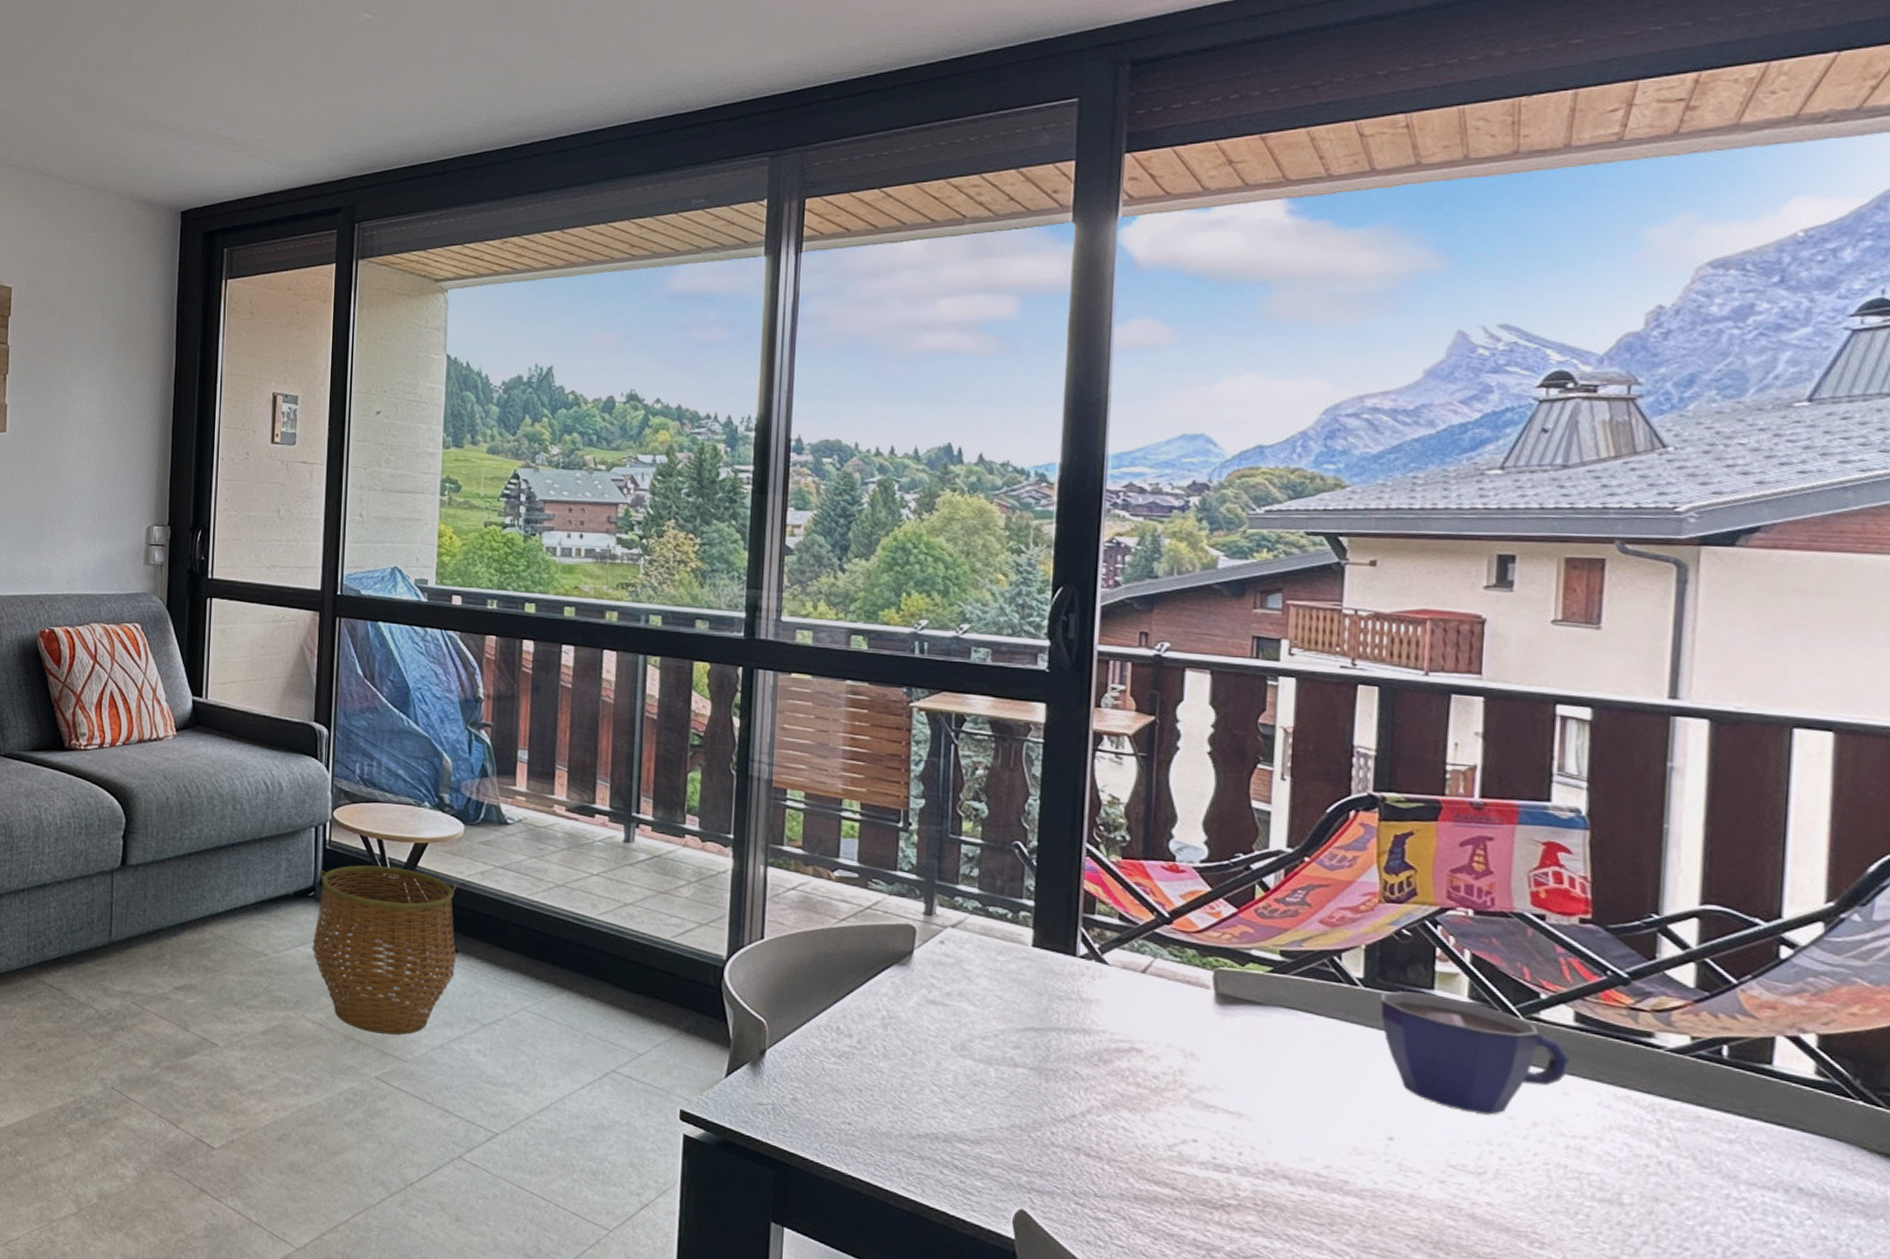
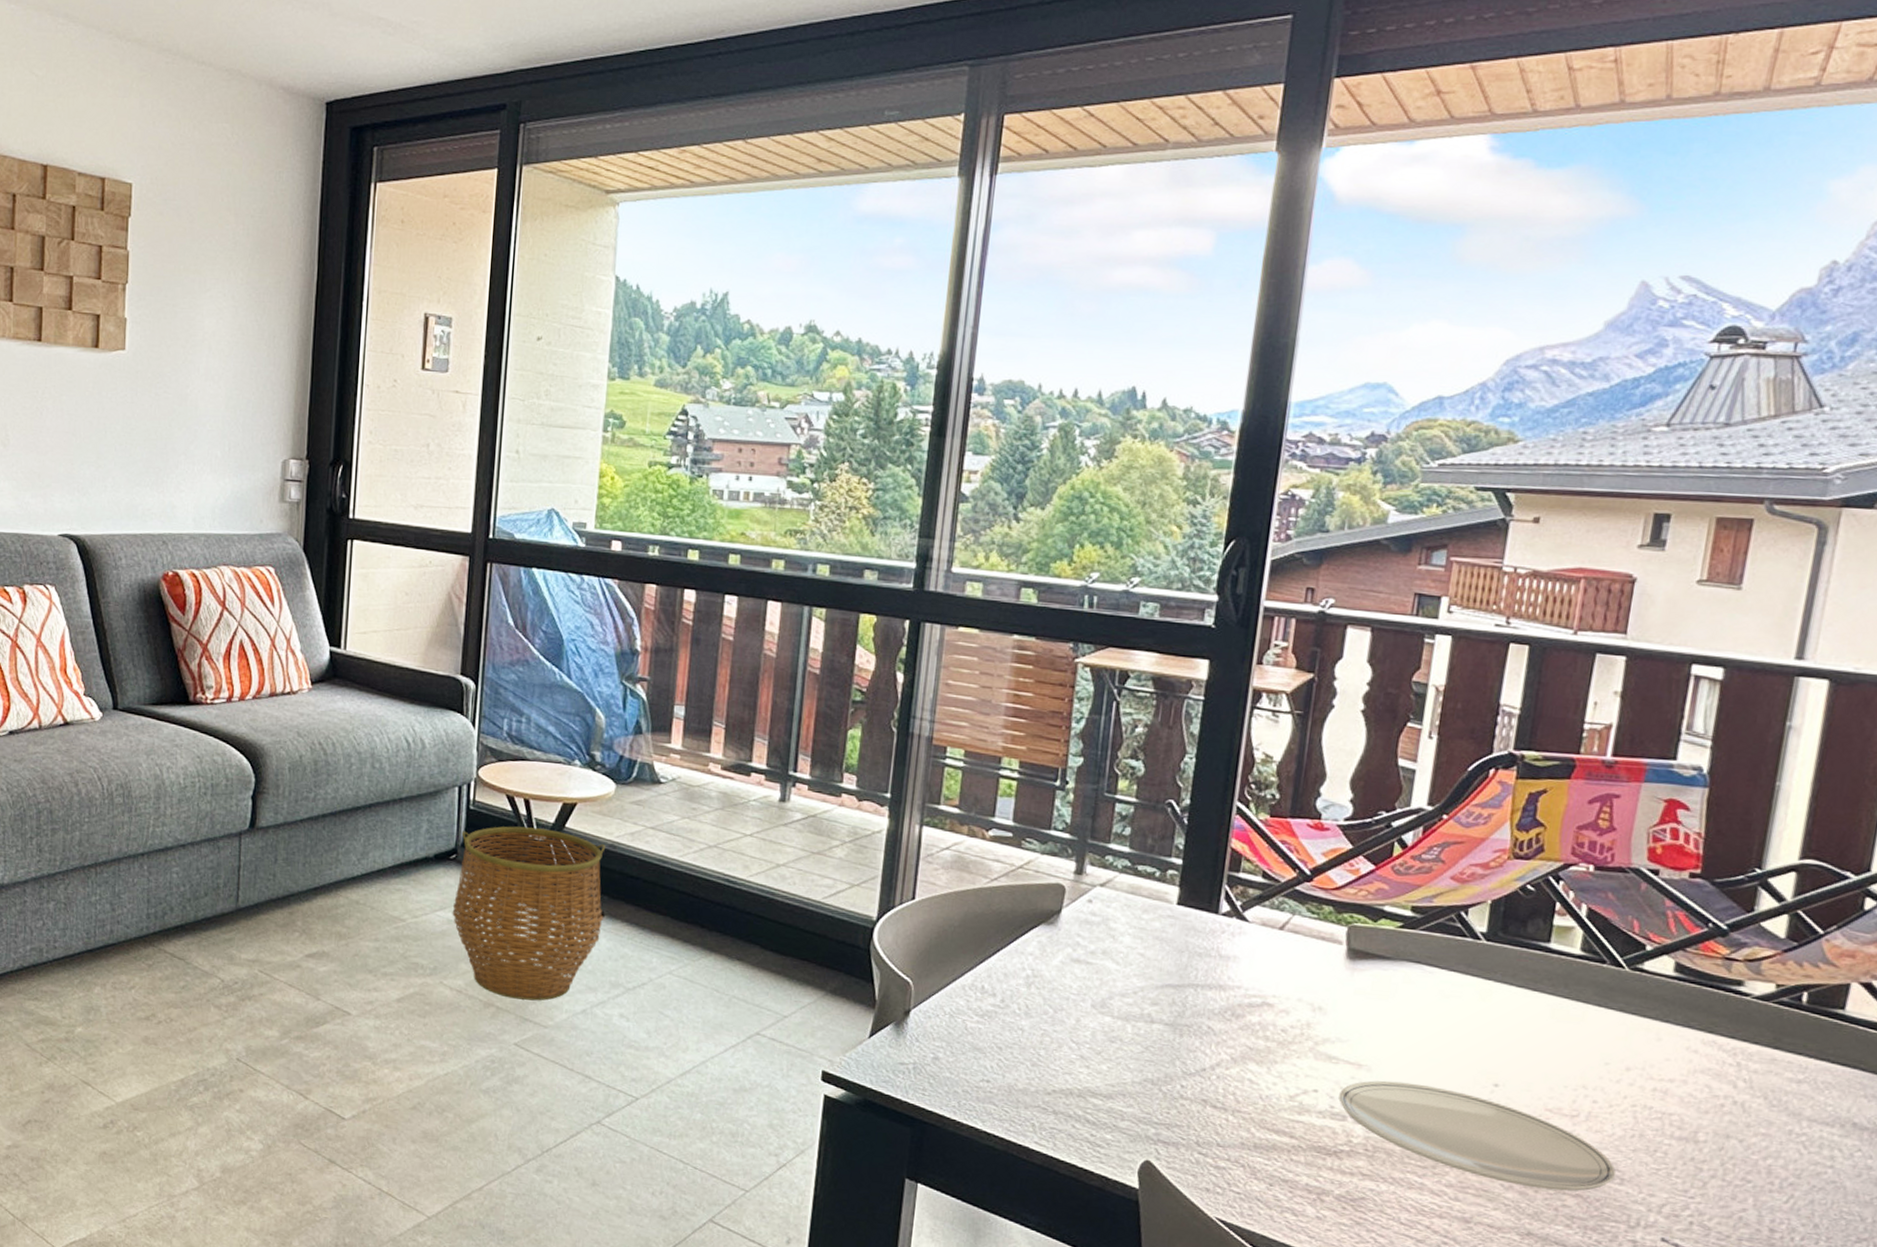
plate: none [1221,1131,1535,1255] -> present [1339,1080,1616,1191]
cup: present [1380,991,1570,1114] -> none [1499,944,1666,1060]

